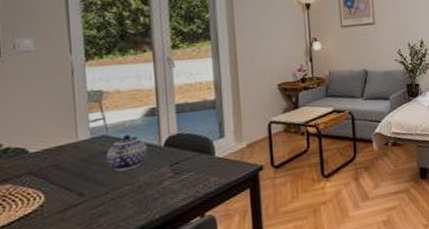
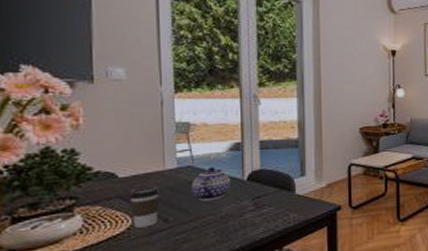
coffee cup: none [40,159,75,205] -> present [128,186,161,228]

